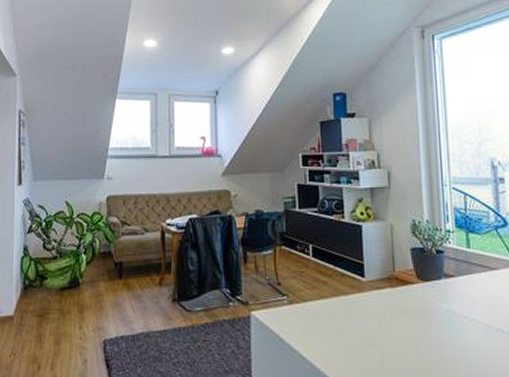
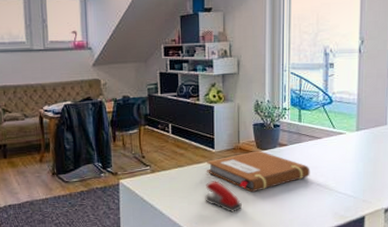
stapler: none [355,318,402,361] -> present [205,181,242,212]
notebook: none [356,282,487,336] -> present [207,151,310,193]

